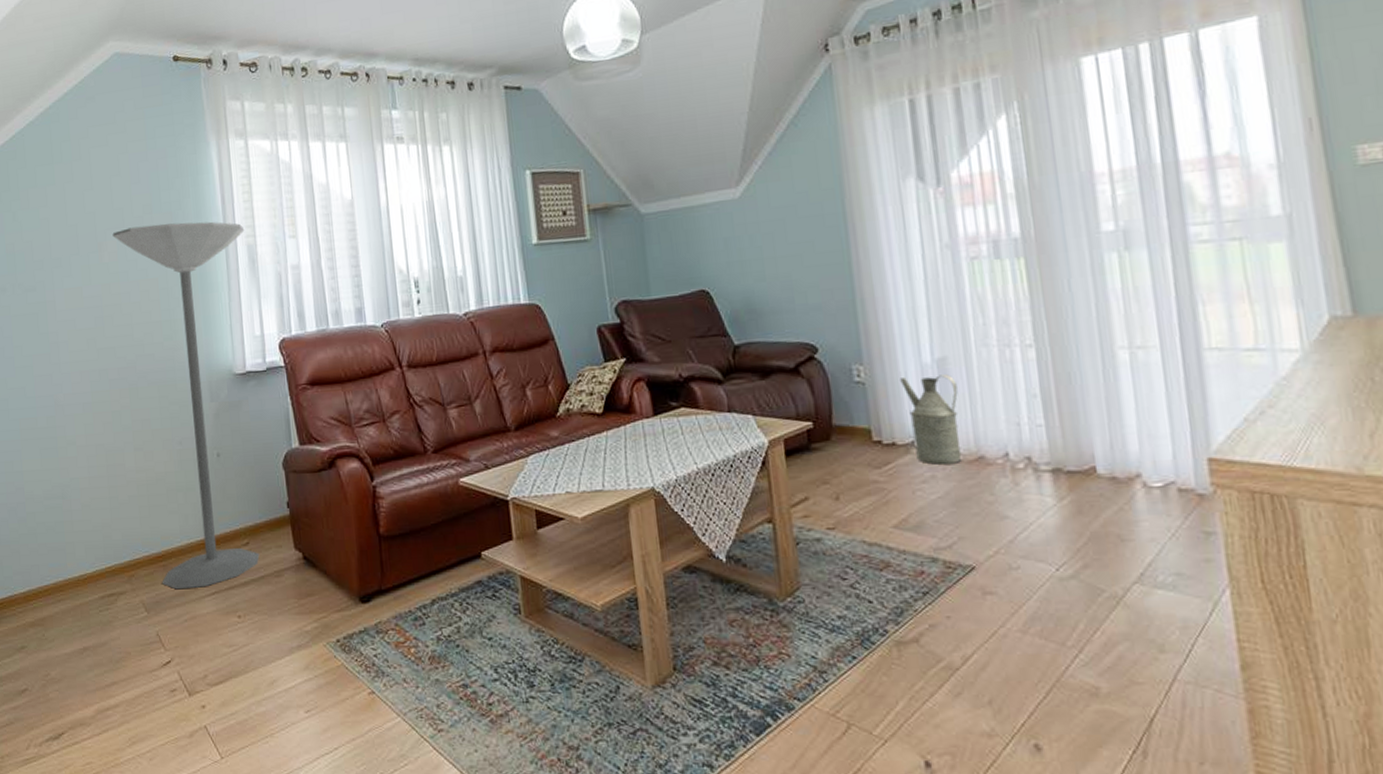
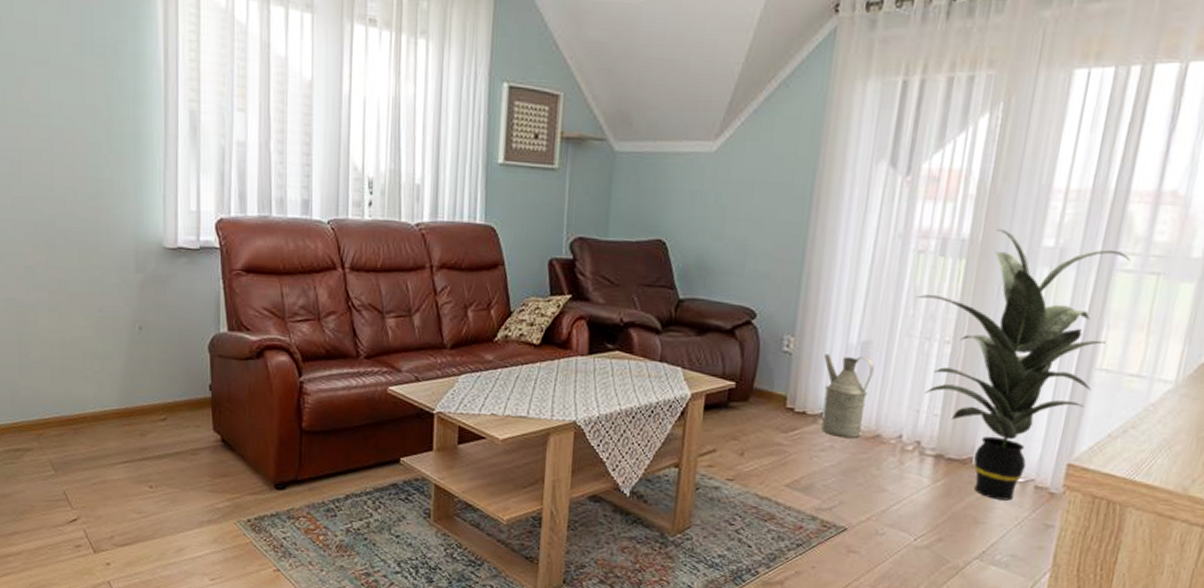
floor lamp: present [112,221,260,590] -> none [34,66,188,455]
indoor plant: none [982,221,1208,511] -> present [916,228,1131,501]

